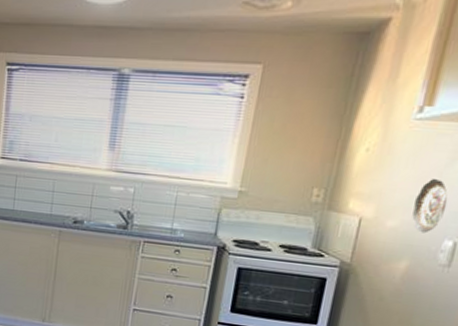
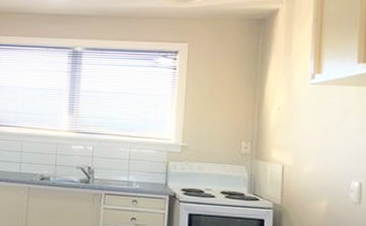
decorative plate: present [412,178,448,234] -> none [323,130,348,176]

